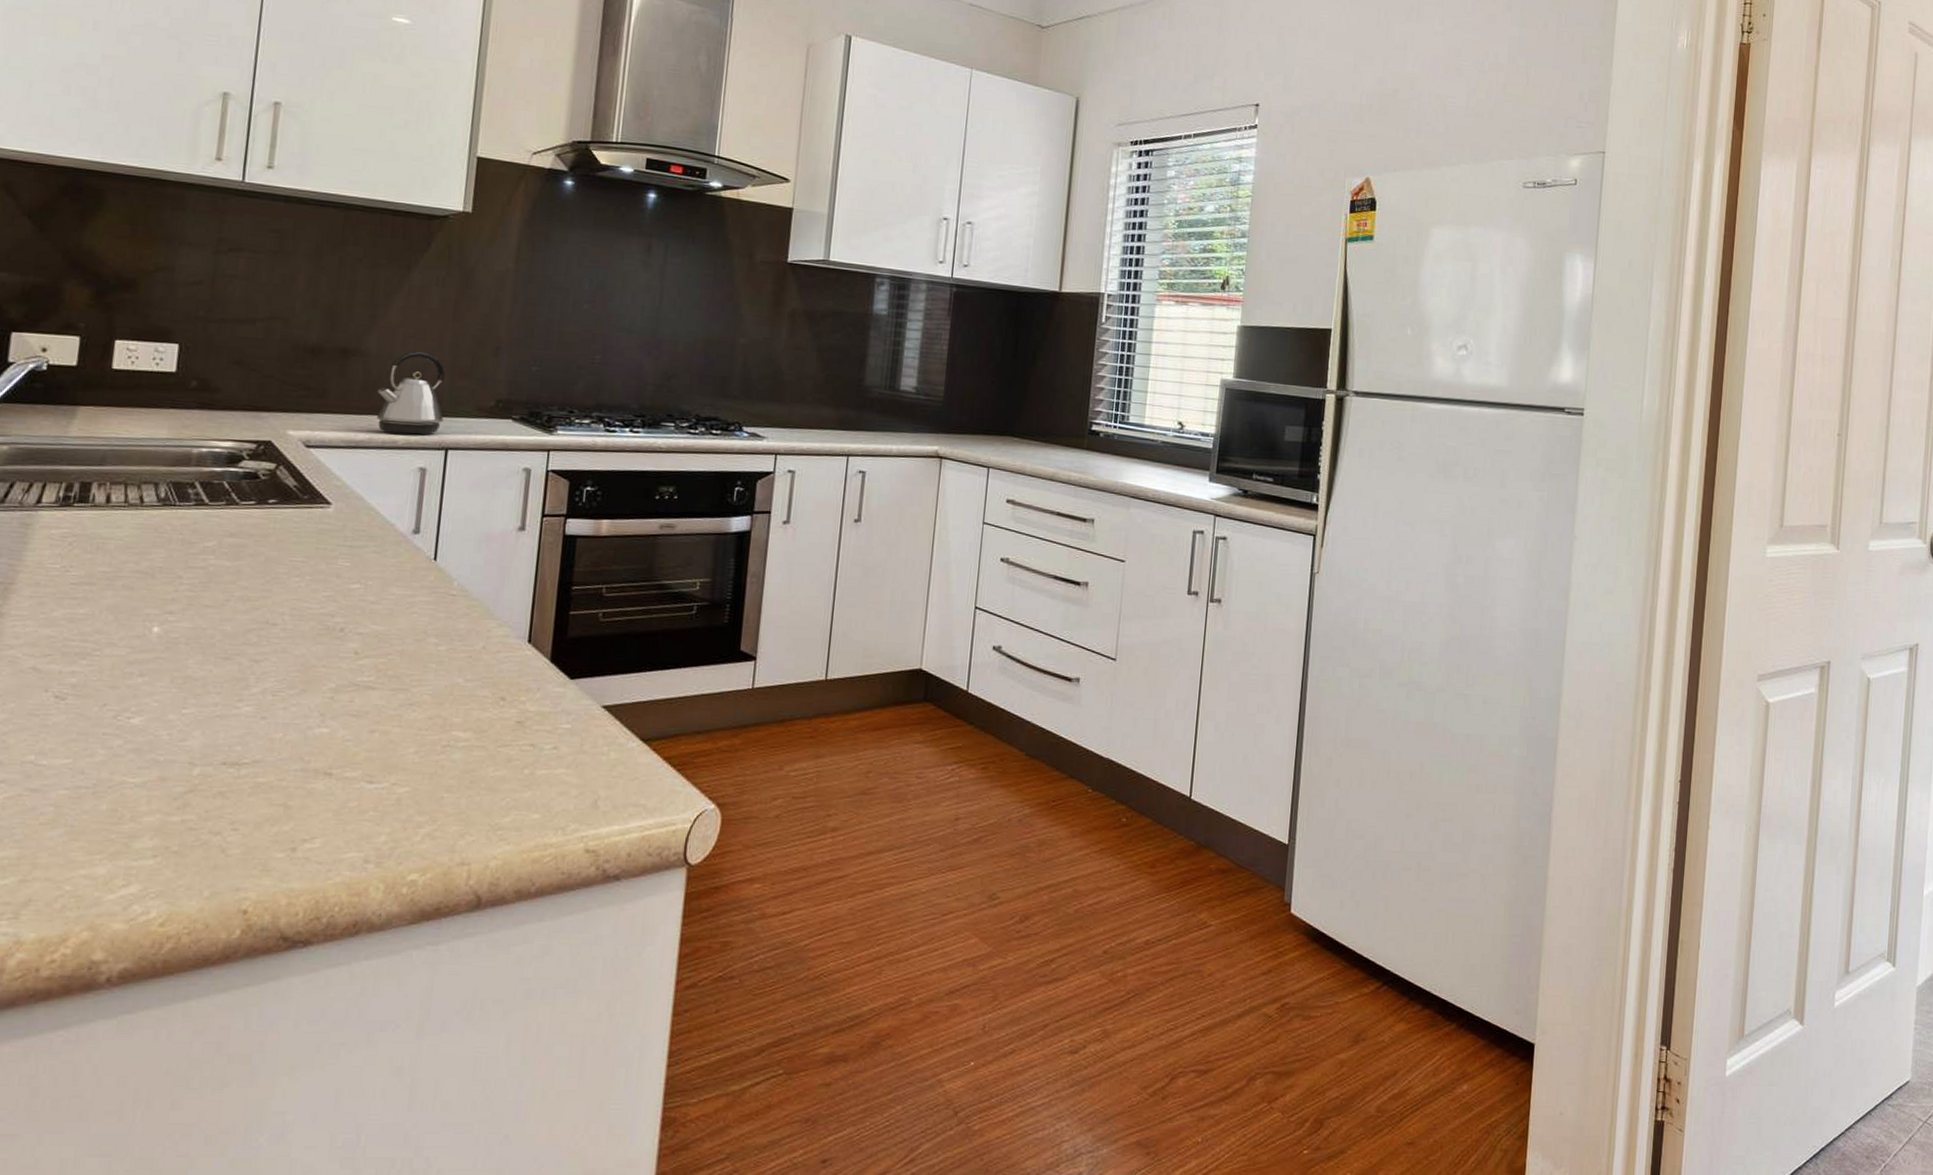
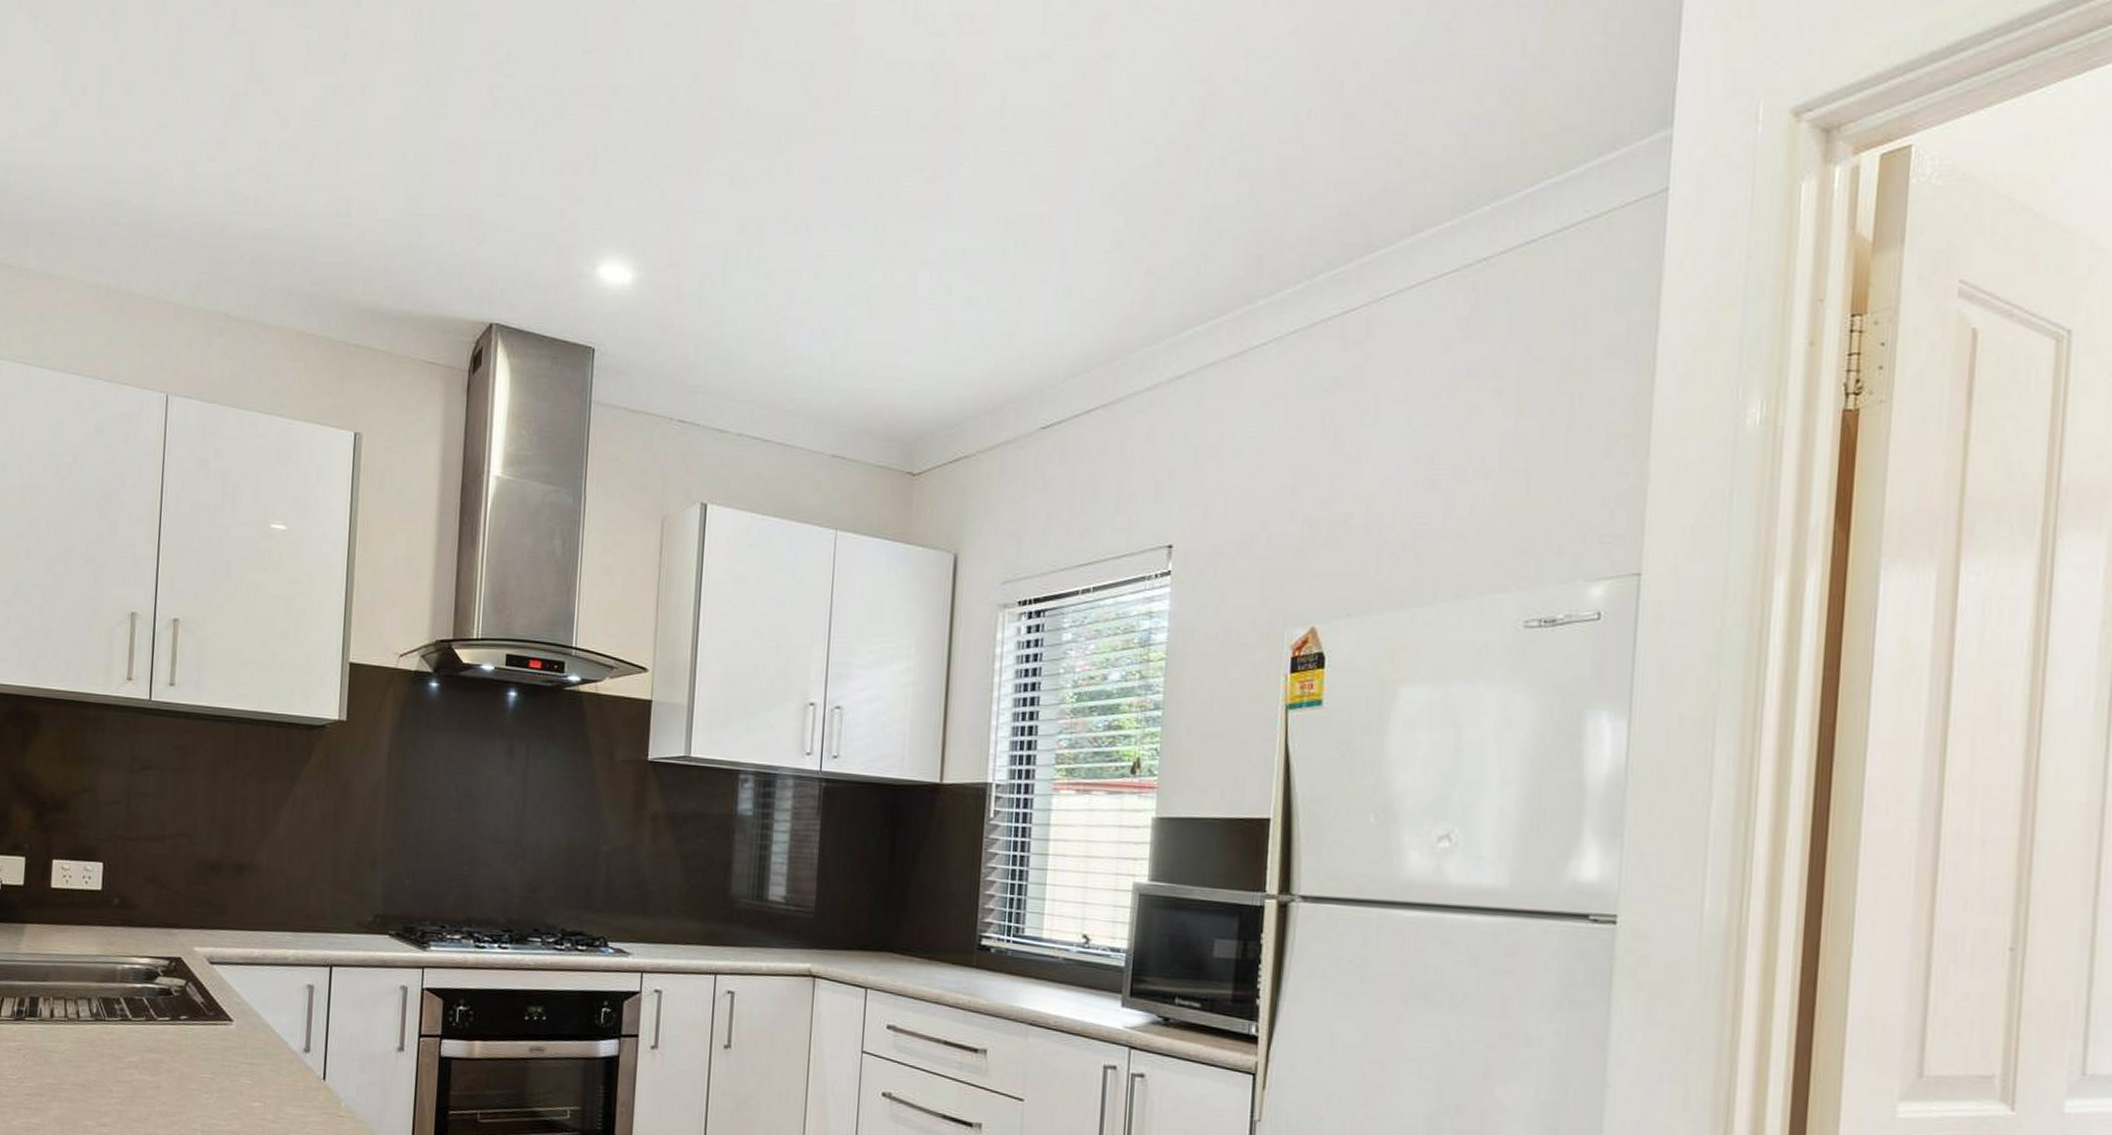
kettle: present [377,351,446,435] -> none [269,865,328,952]

